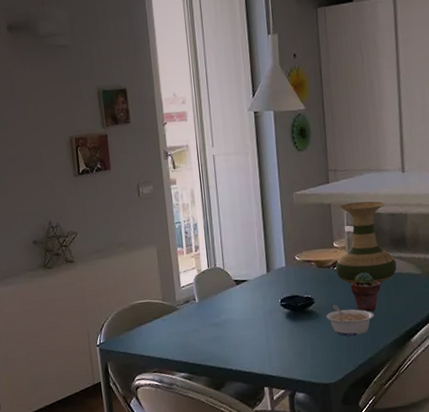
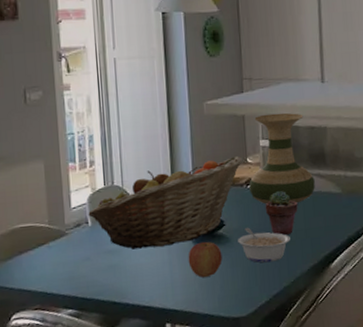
fruit basket: none [195,240,329,323] -> present [88,155,242,250]
apple: none [282,317,313,349] -> present [188,242,222,278]

